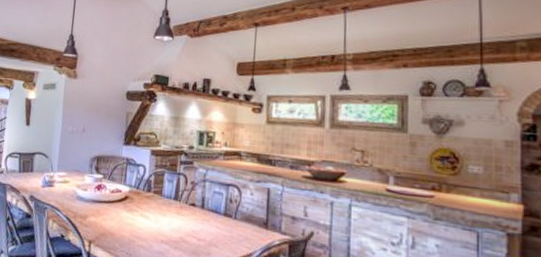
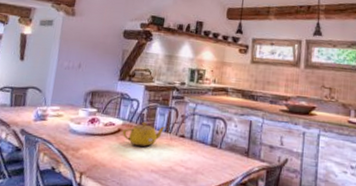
teapot: none [129,188,176,216] -> present [122,121,167,147]

